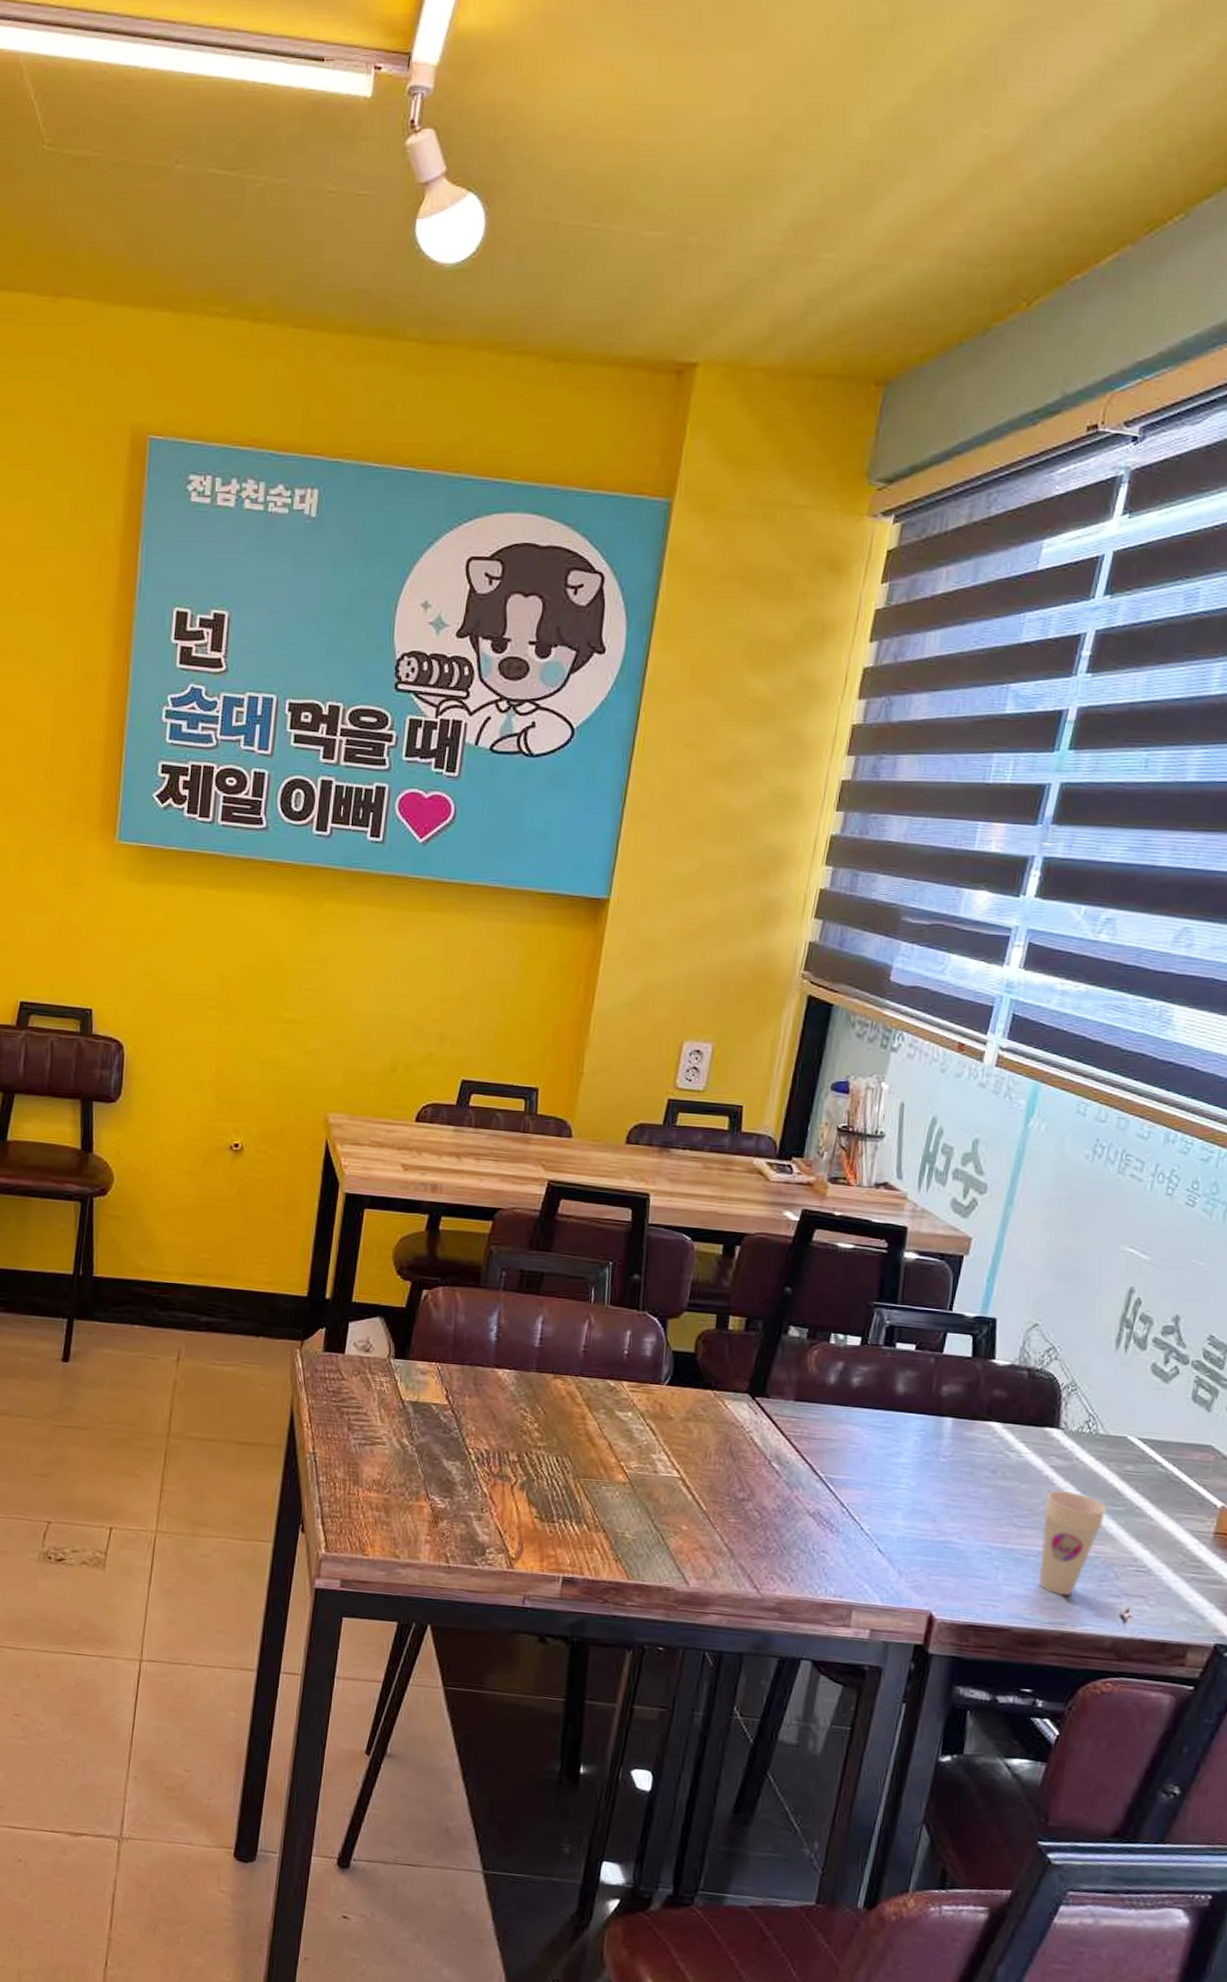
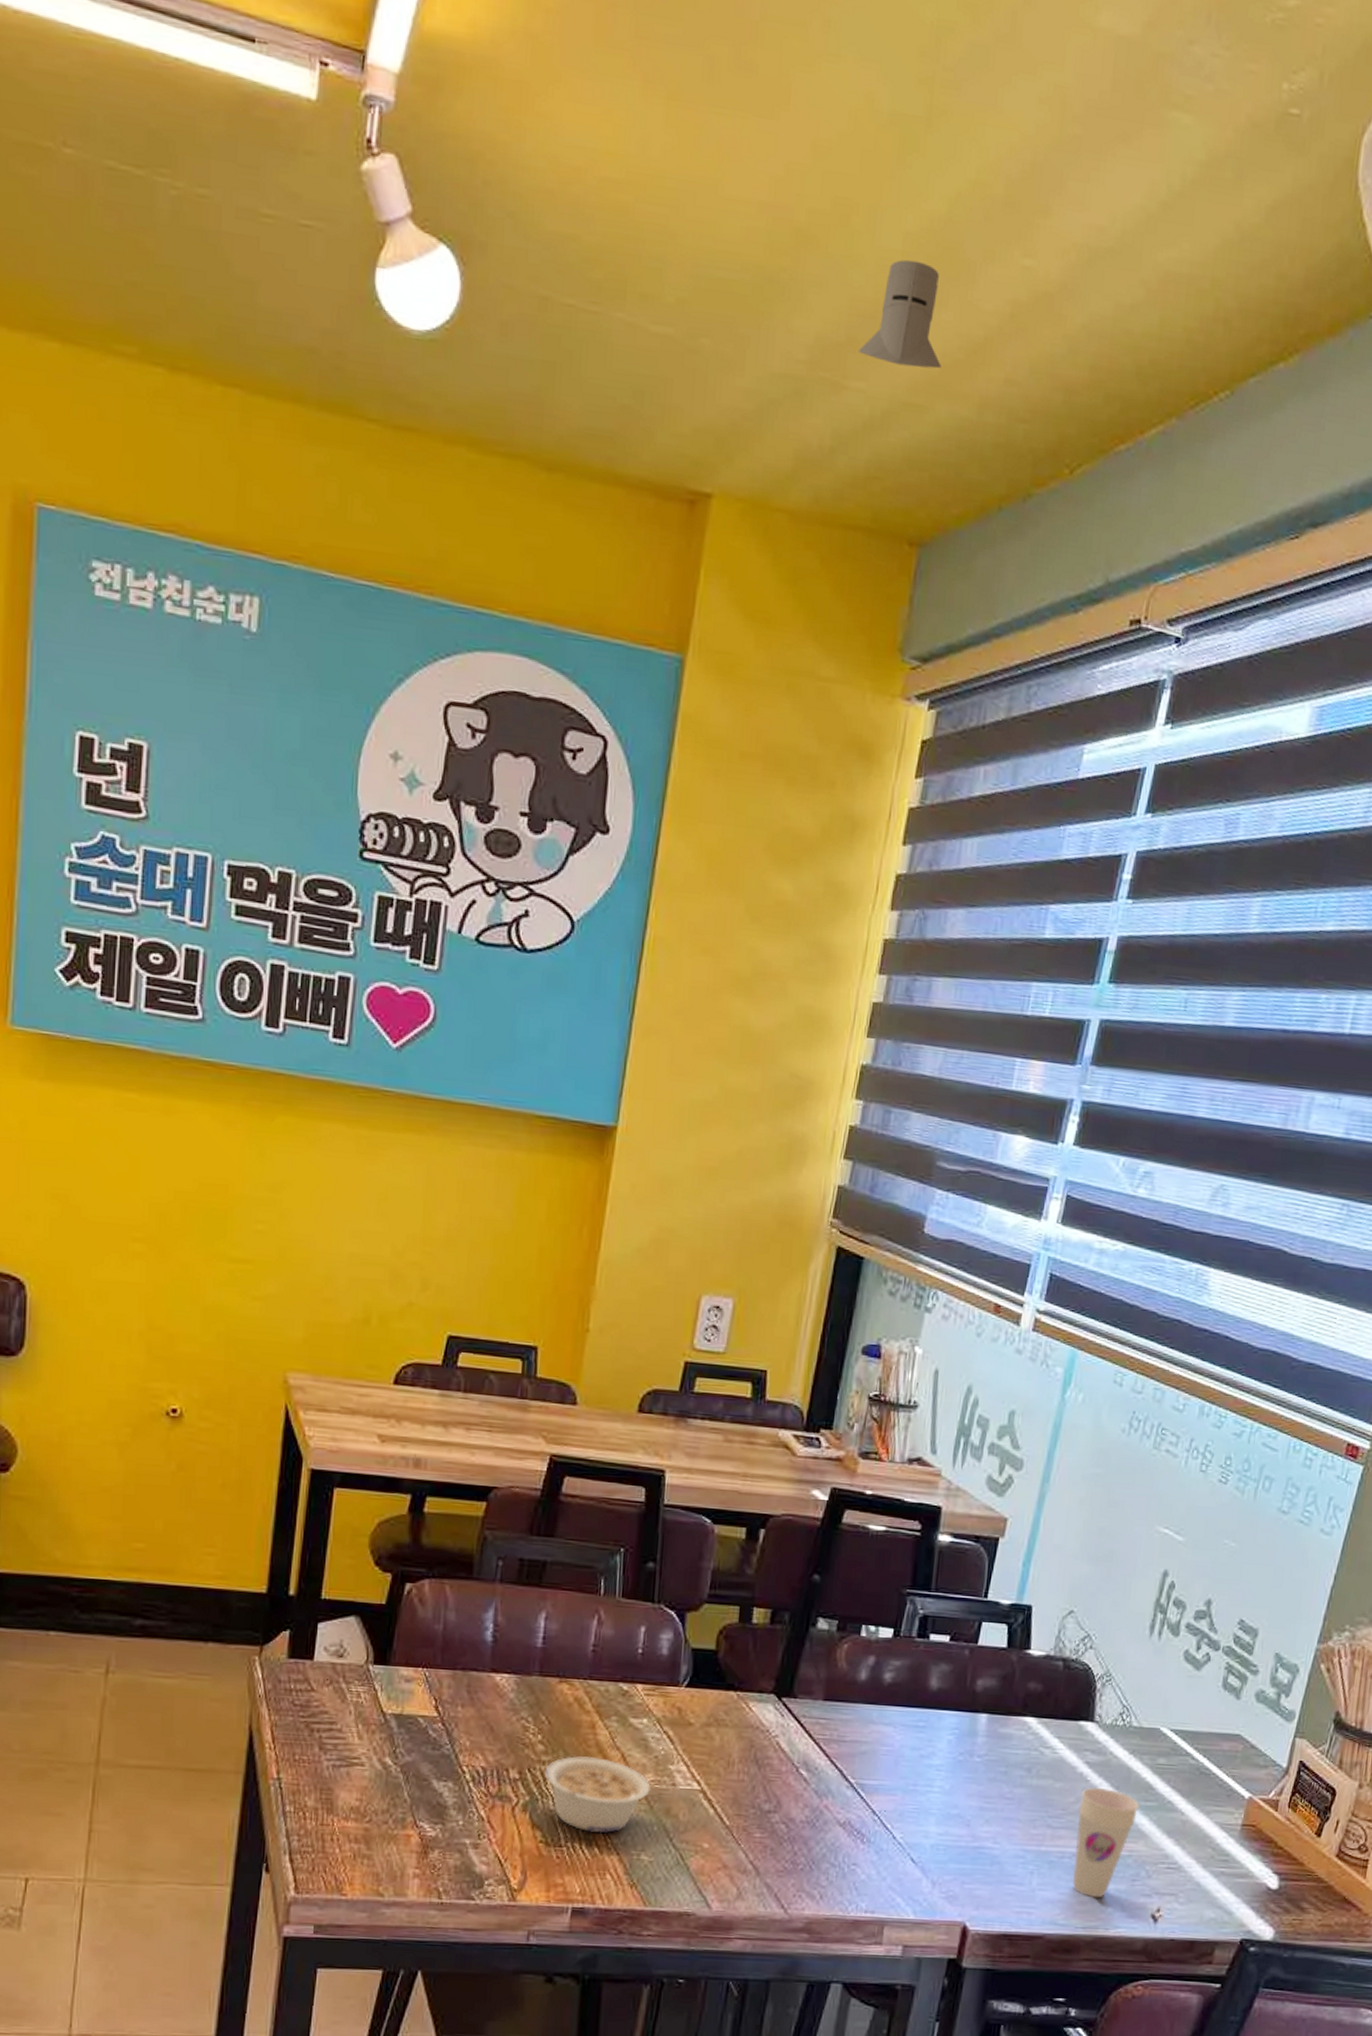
legume: none [540,1443,634,1513] -> present [544,1756,651,1834]
knight helmet: none [828,145,905,235] -> present [858,259,942,369]

